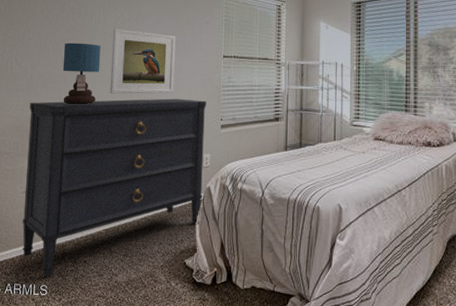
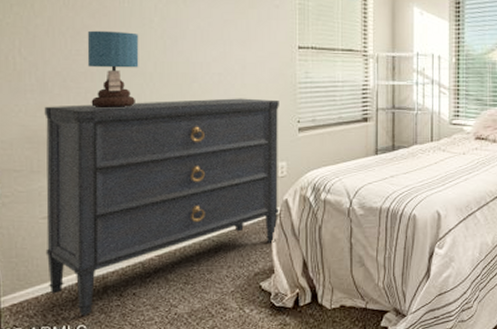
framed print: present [110,28,176,94] -> none [153,12,238,94]

